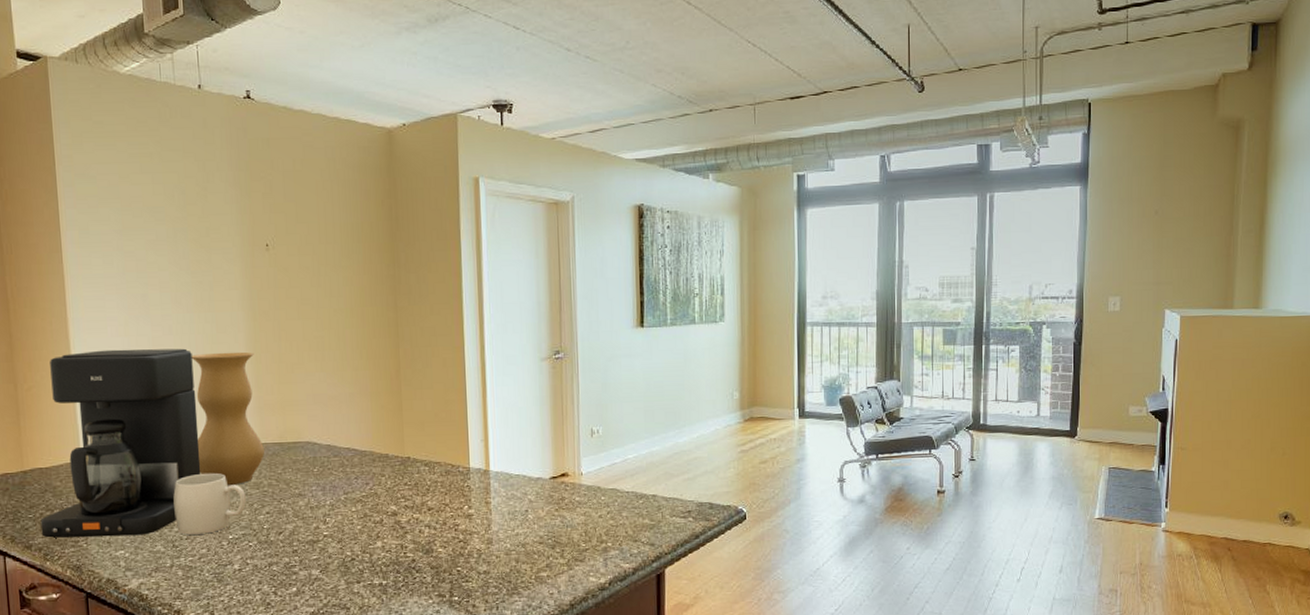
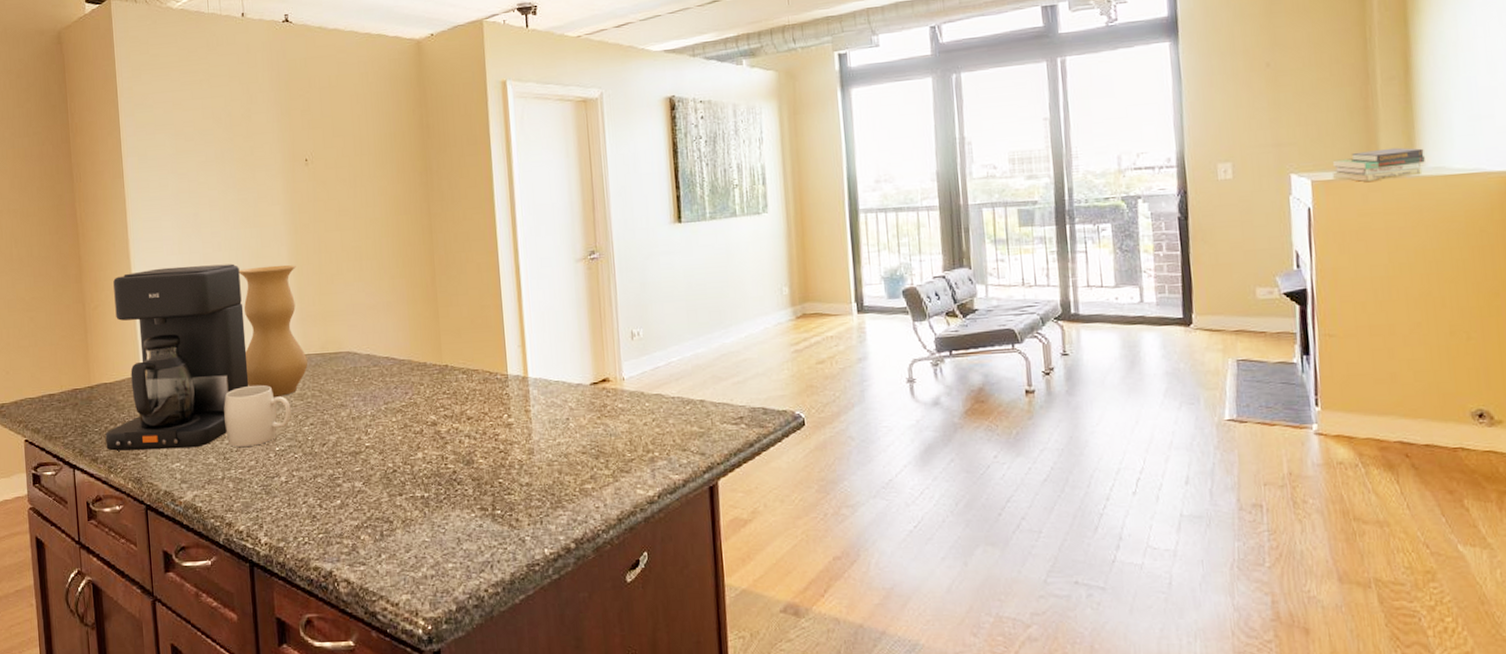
books: none [1196,291,1267,320] -> present [1332,147,1425,183]

